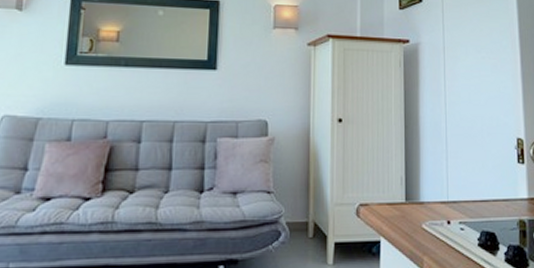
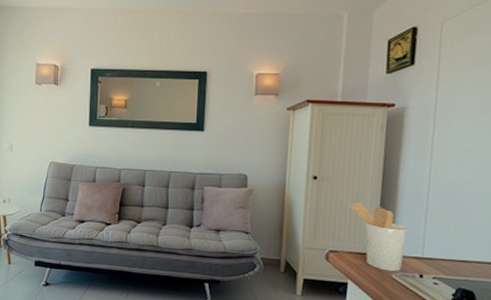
utensil holder: none [374,146,431,221] -> present [348,202,407,272]

